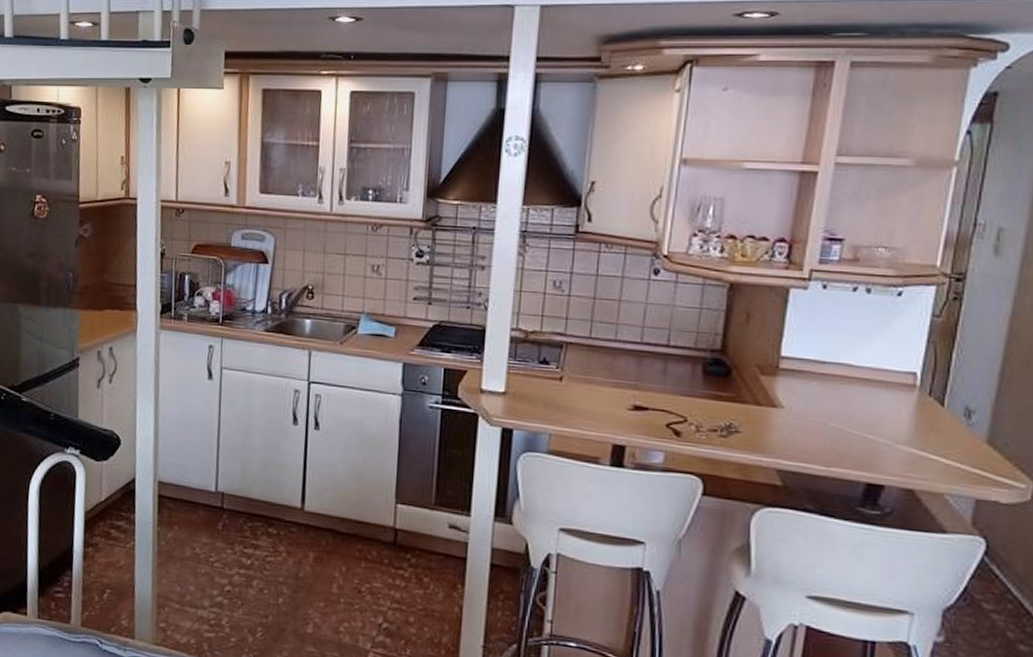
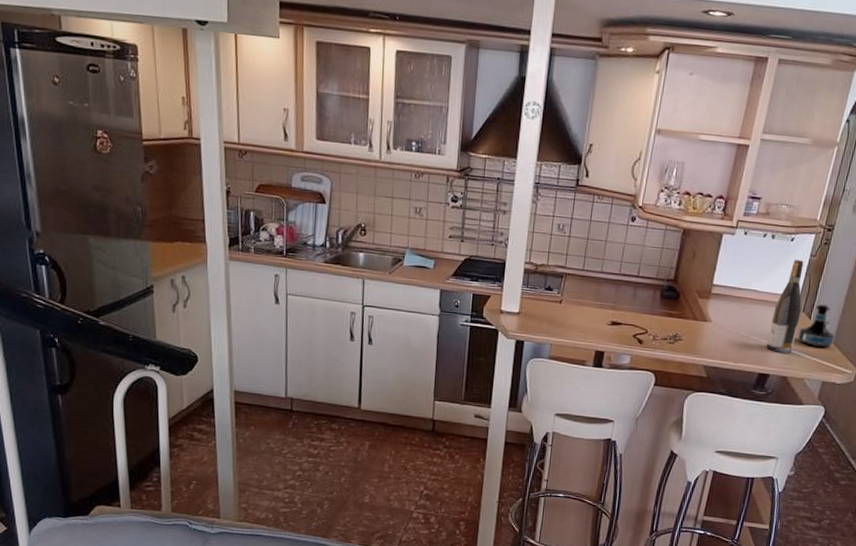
wine bottle: none [873,322,928,455] -> present [766,260,804,353]
tequila bottle: none [926,384,988,450] -> present [798,304,835,349]

